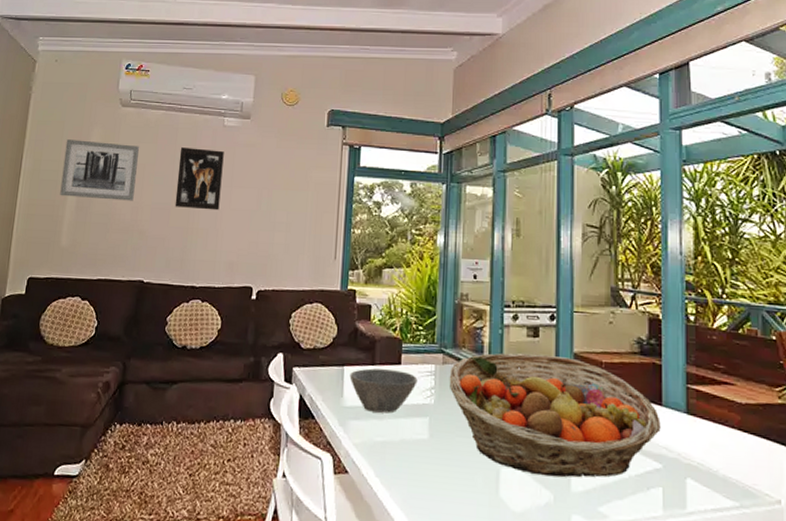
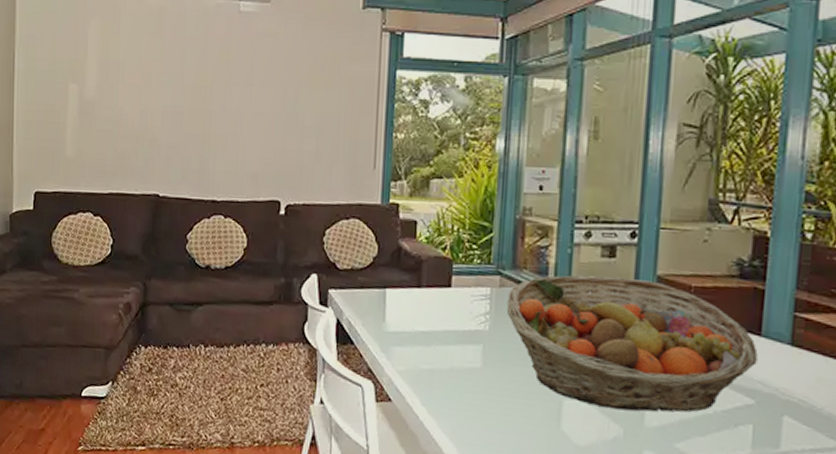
wall art: present [60,139,139,201] -> none [59,33,143,104]
wall art: present [174,147,224,211] -> none [188,40,241,114]
bowl: present [349,368,418,413] -> none [392,291,470,340]

